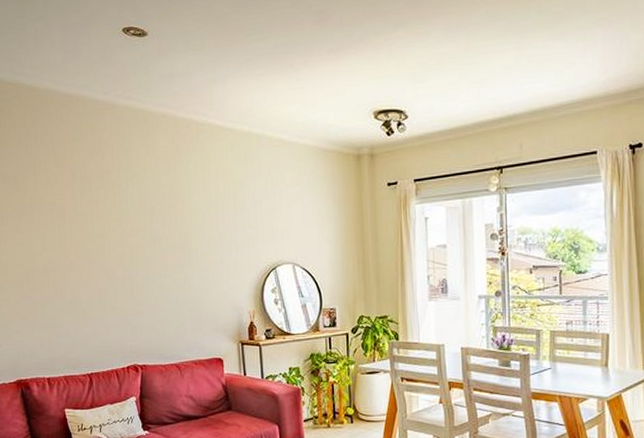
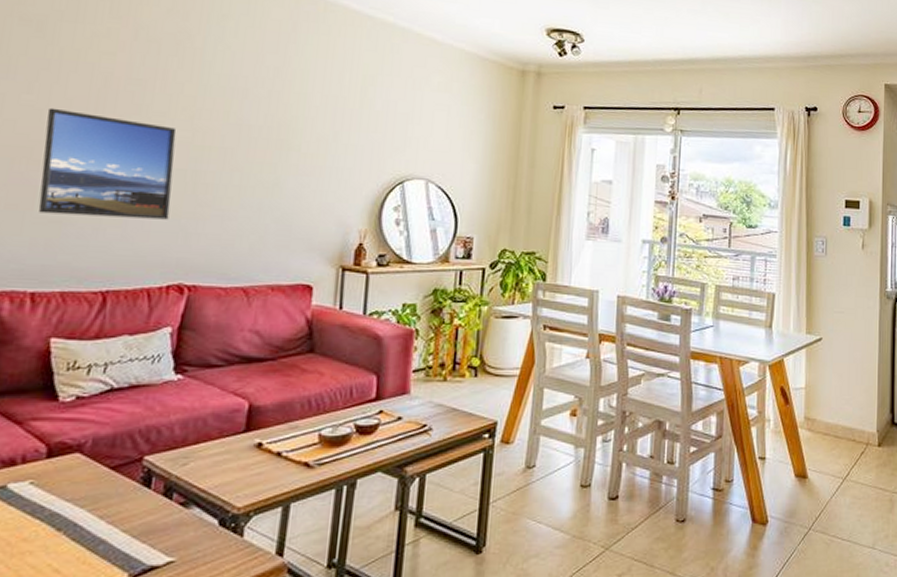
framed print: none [31,242,120,321] -> present [38,107,177,220]

